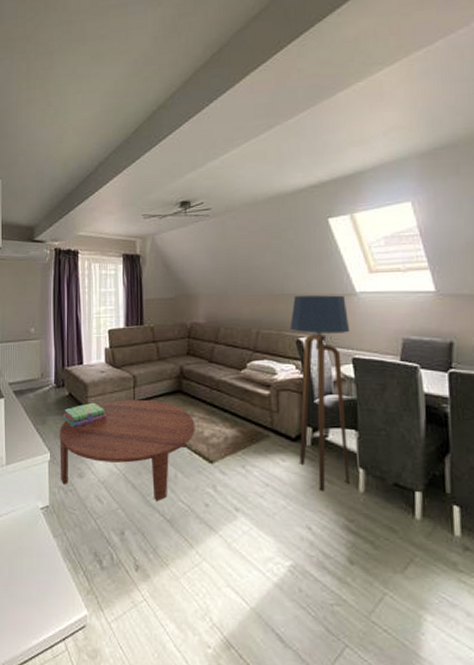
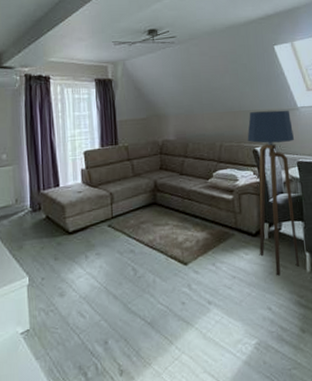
coffee table: present [59,400,195,501] -> none [37,214,170,307]
stack of books: present [63,402,106,428] -> none [40,222,85,249]

